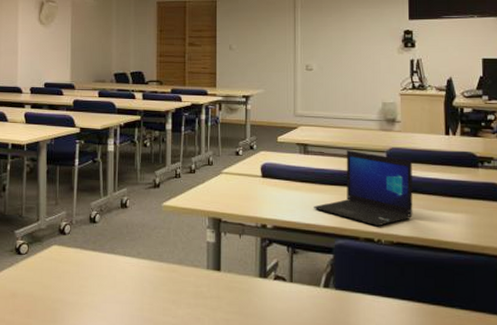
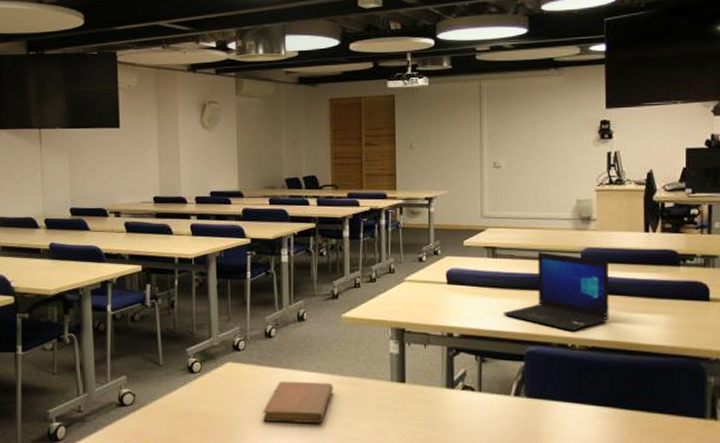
notebook: none [85,265,152,308] -> present [263,381,333,424]

